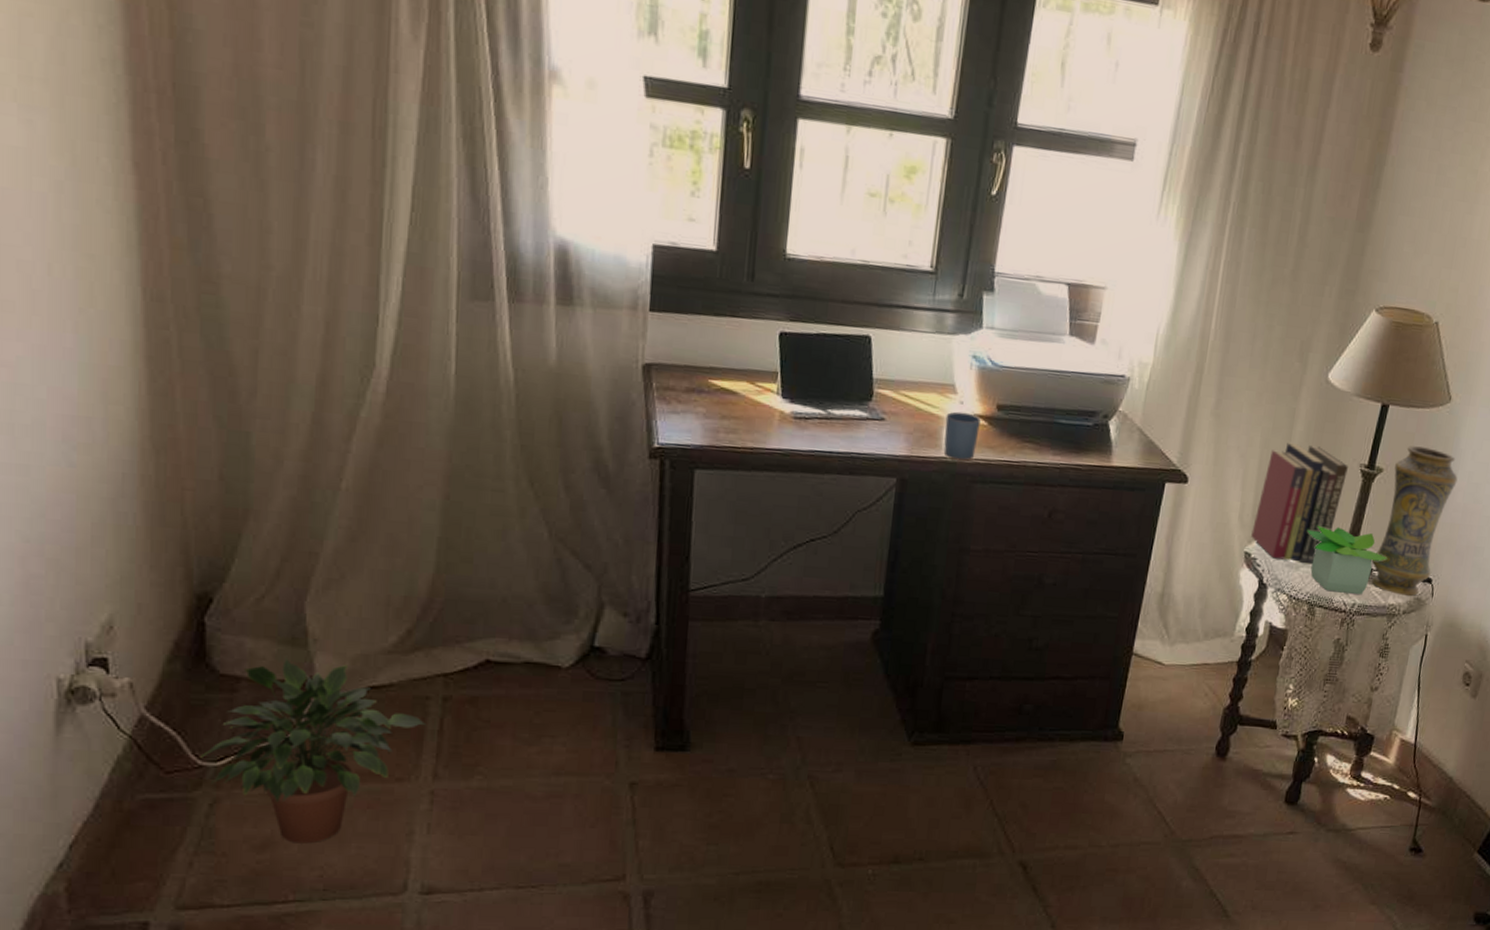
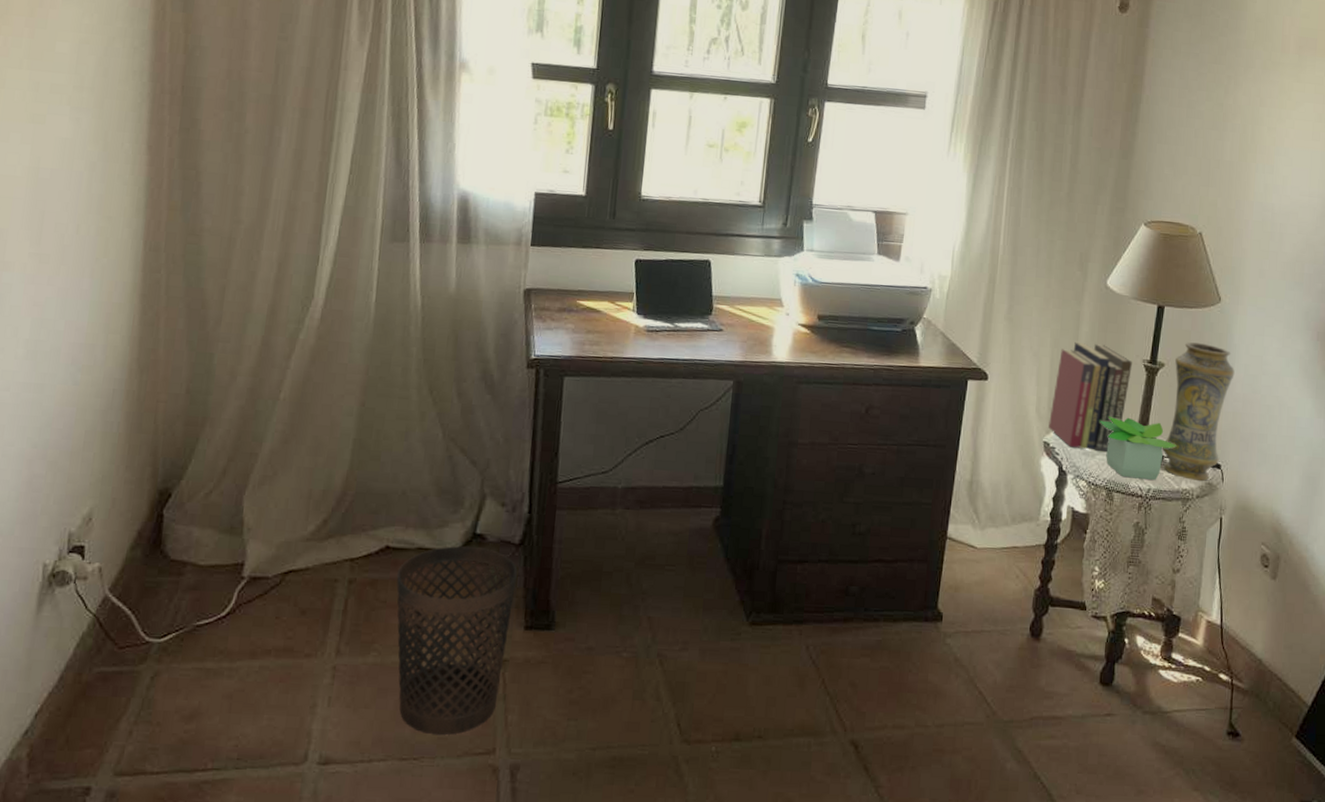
potted plant: present [200,657,426,844] -> none [147,544,333,715]
trash bin: none [500,660,645,861] -> present [396,545,518,735]
mug: present [943,411,981,462] -> none [773,322,804,365]

